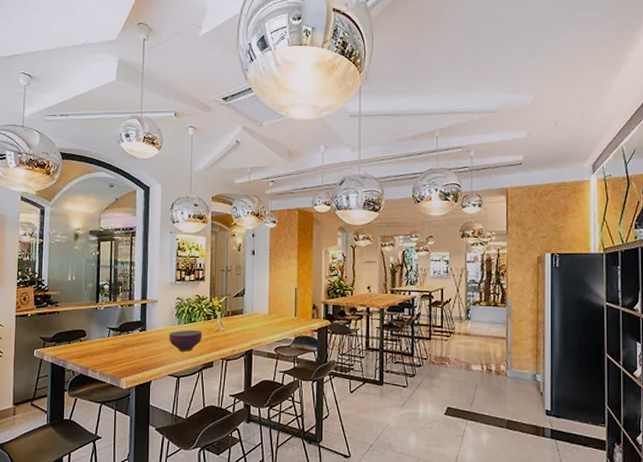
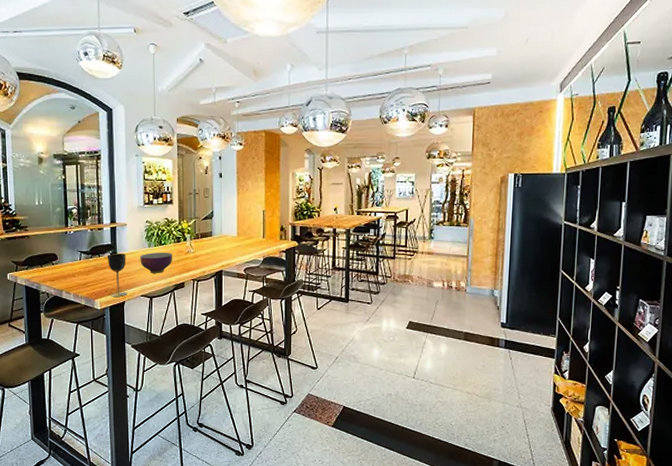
wine glass: none [135,331,155,377] -> present [107,253,127,298]

